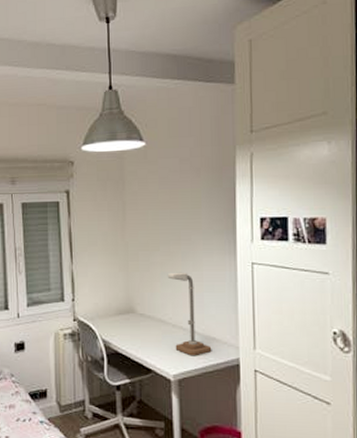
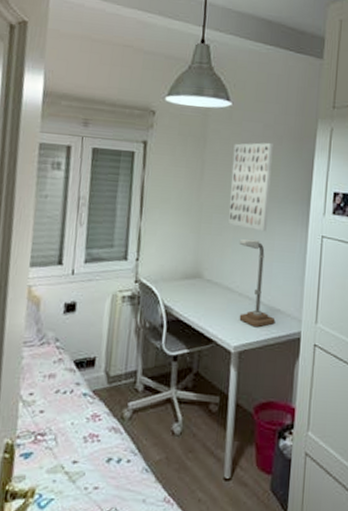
wall art: none [152,176,194,264] -> present [228,142,273,232]

